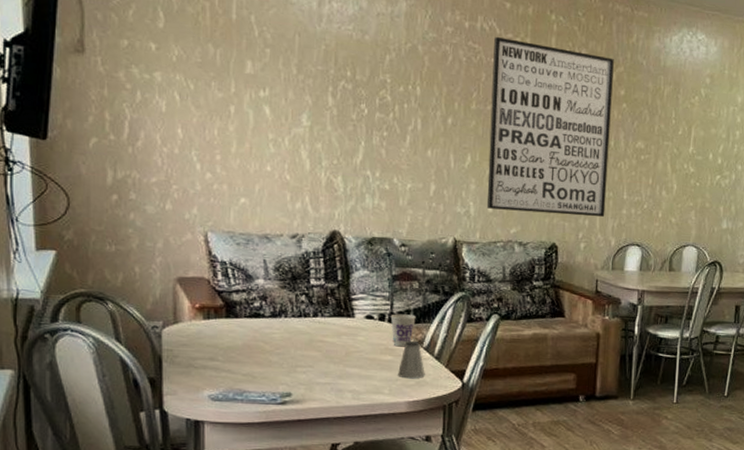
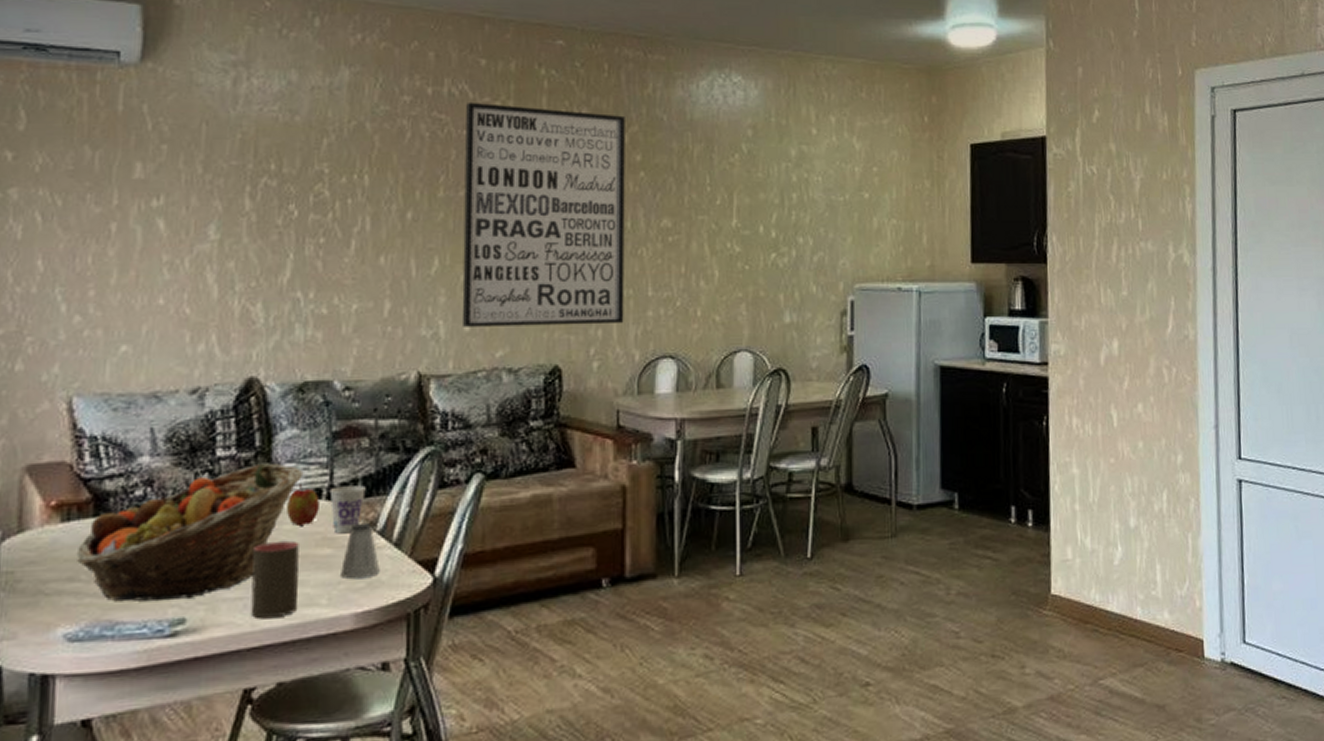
fruit basket: none [214,292,372,380] -> present [76,462,304,602]
cup: none [336,348,369,399] -> present [251,541,299,619]
apple: none [360,308,383,338] -> present [285,483,320,525]

